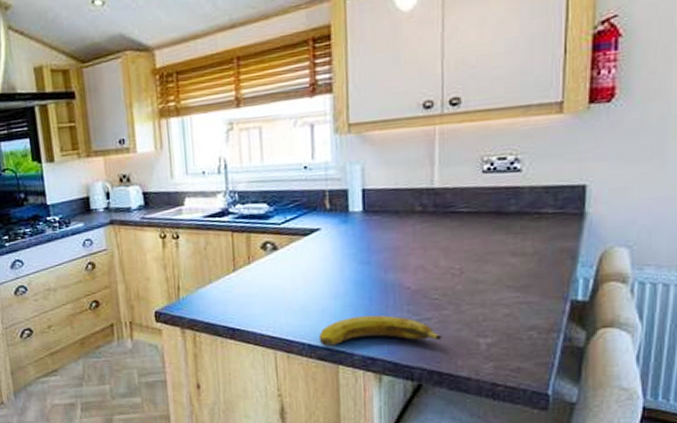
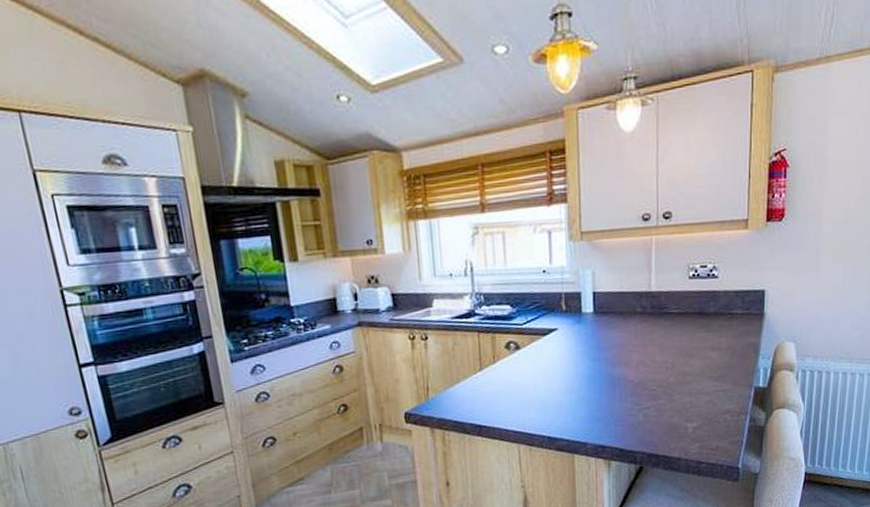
banana: present [318,315,442,346] -> none [557,406,659,438]

